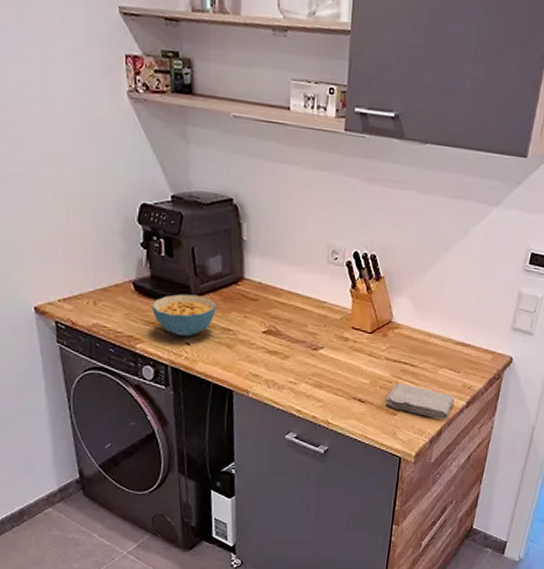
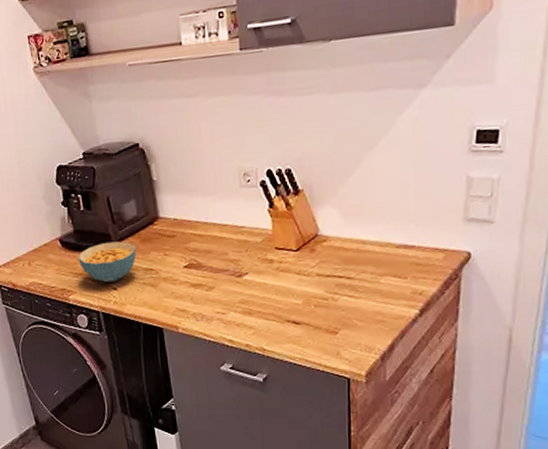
washcloth: present [385,383,455,420] -> none [323,298,404,333]

